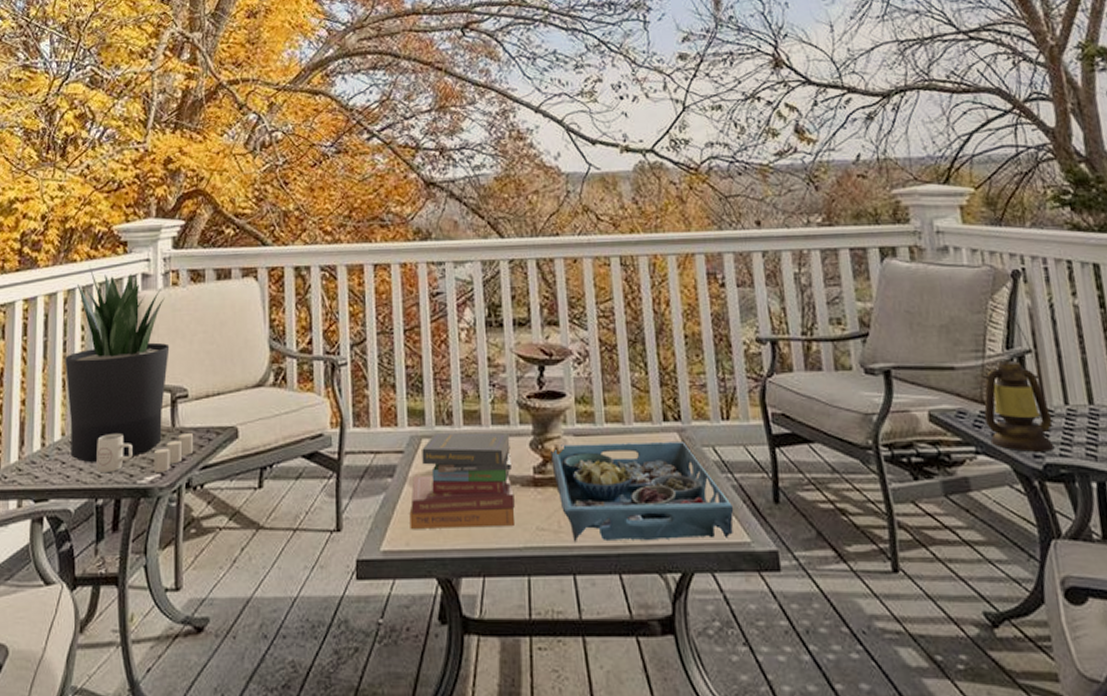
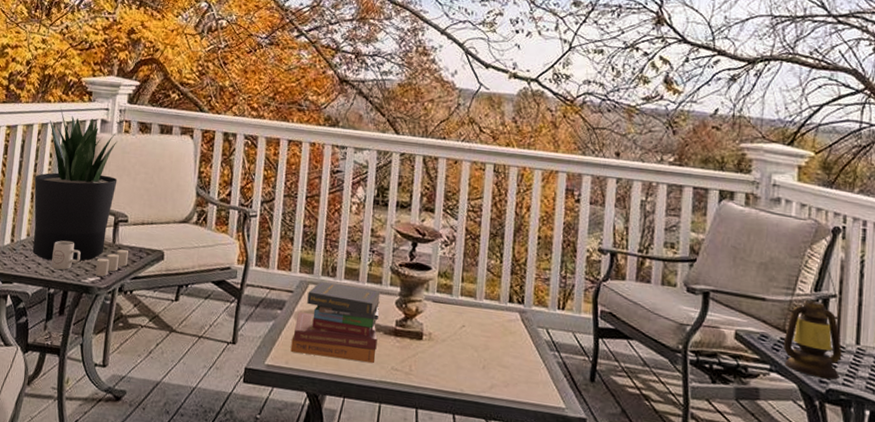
serving tray: present [549,442,735,542] -> none [411,307,556,402]

